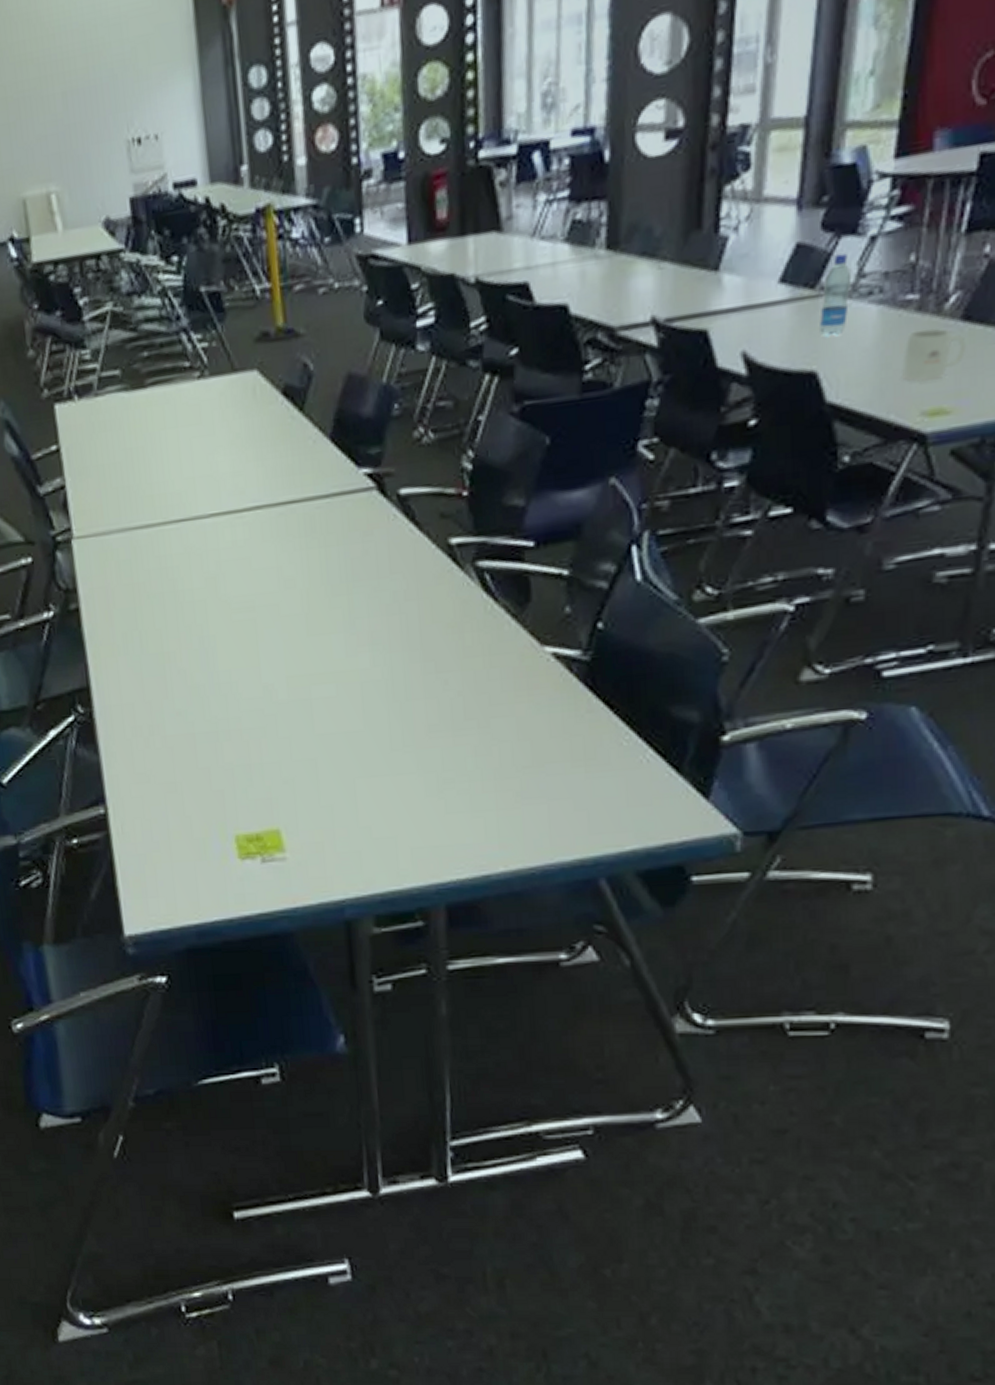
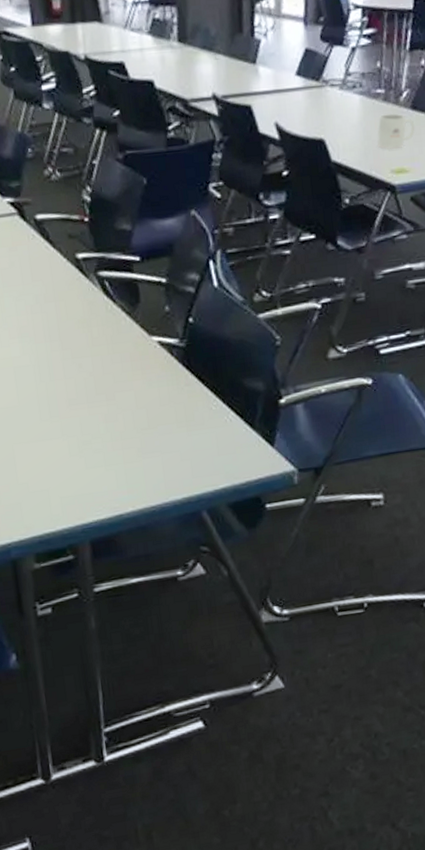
bottle: present [818,253,852,338] -> none [323,58,342,116]

